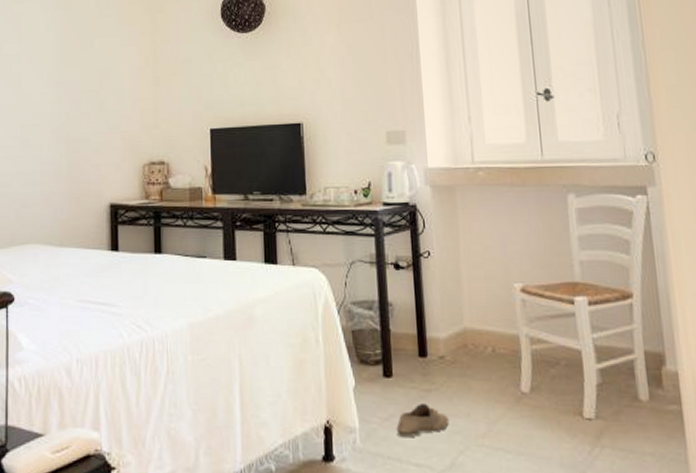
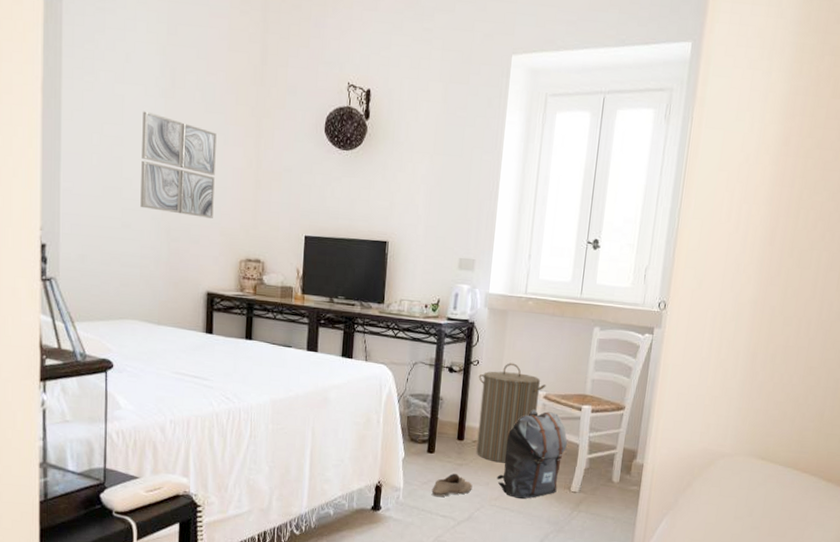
wall art: none [39,25,113,124] -> present [140,111,217,218]
laundry hamper: none [432,250,521,384] -> present [476,363,546,463]
backpack: none [479,308,565,433] -> present [496,409,567,499]

